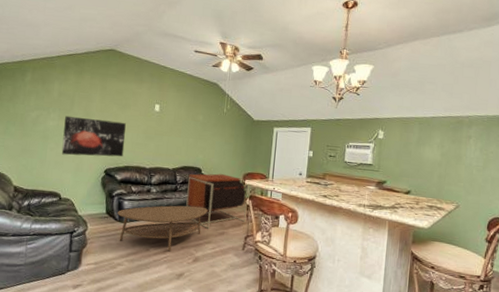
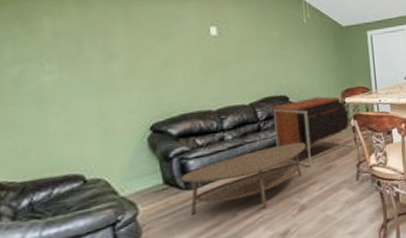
wall art: present [61,115,126,157] -> none [71,57,176,120]

